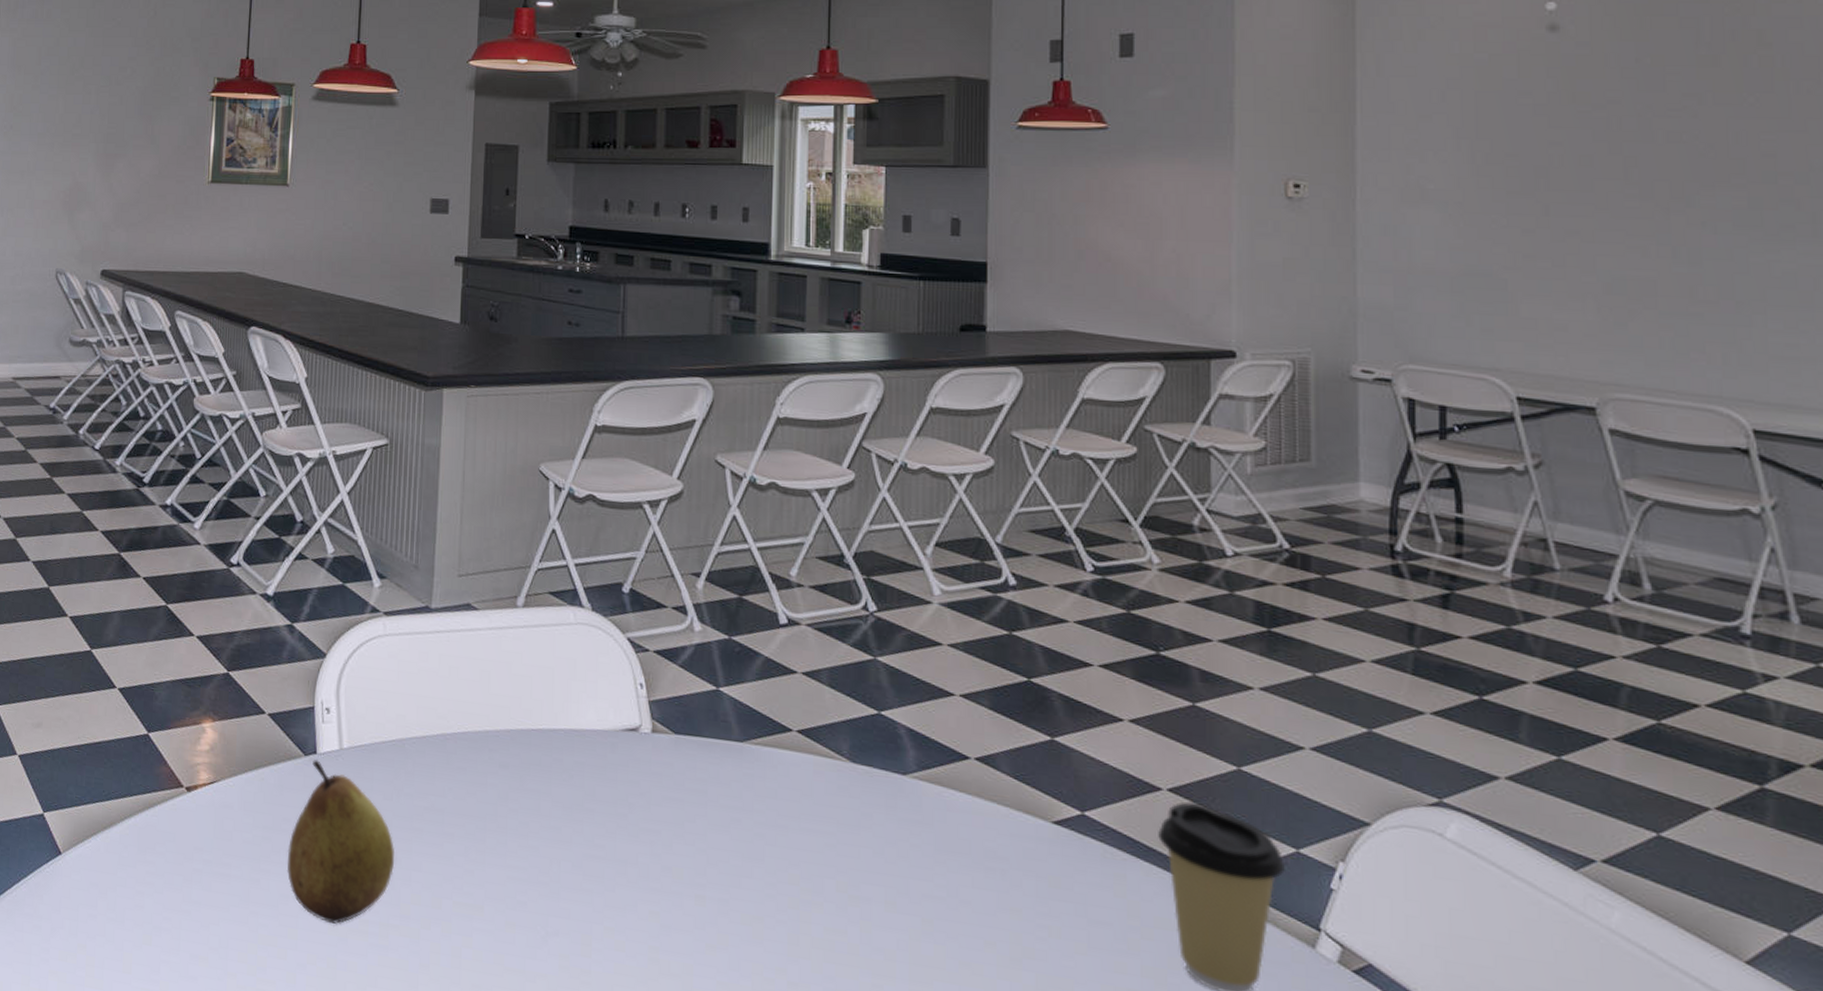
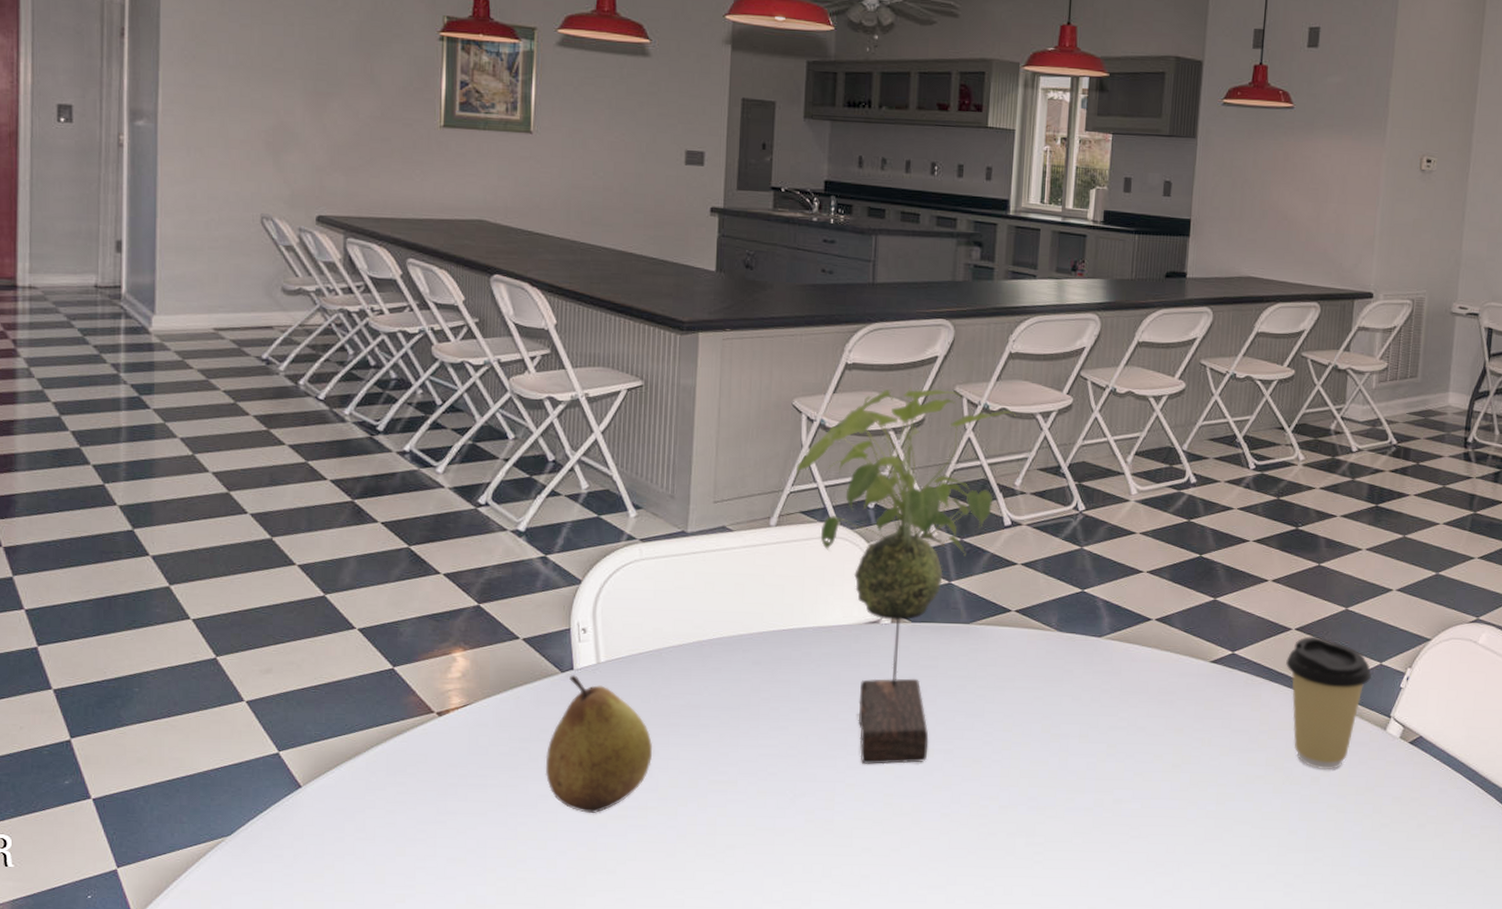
plant: none [543,454,788,911] -> present [795,387,1017,764]

